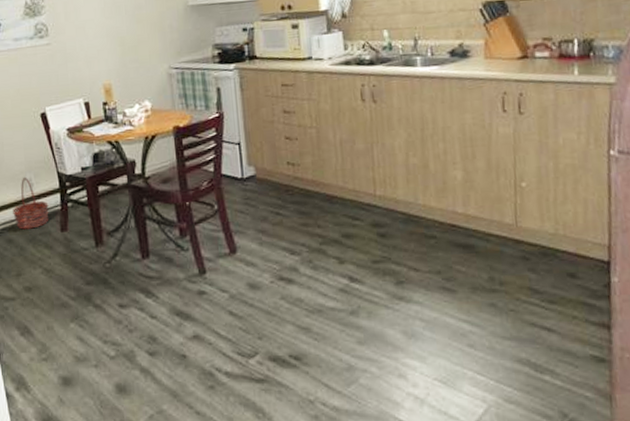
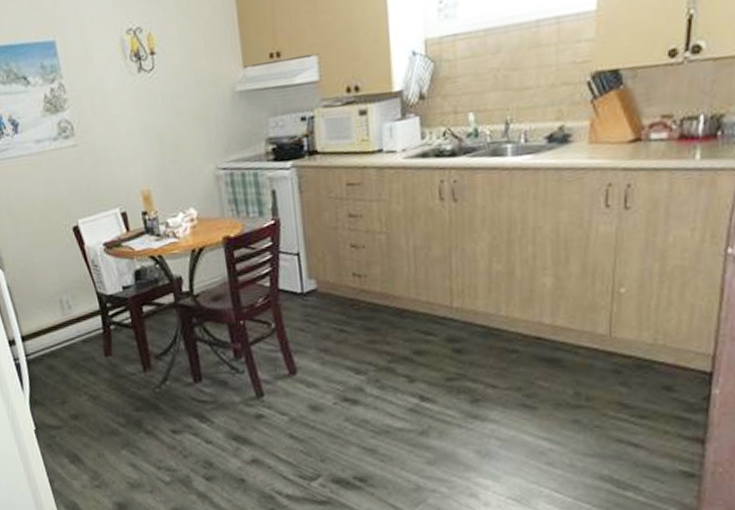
basket: present [13,178,49,229] -> none [51,299,91,355]

